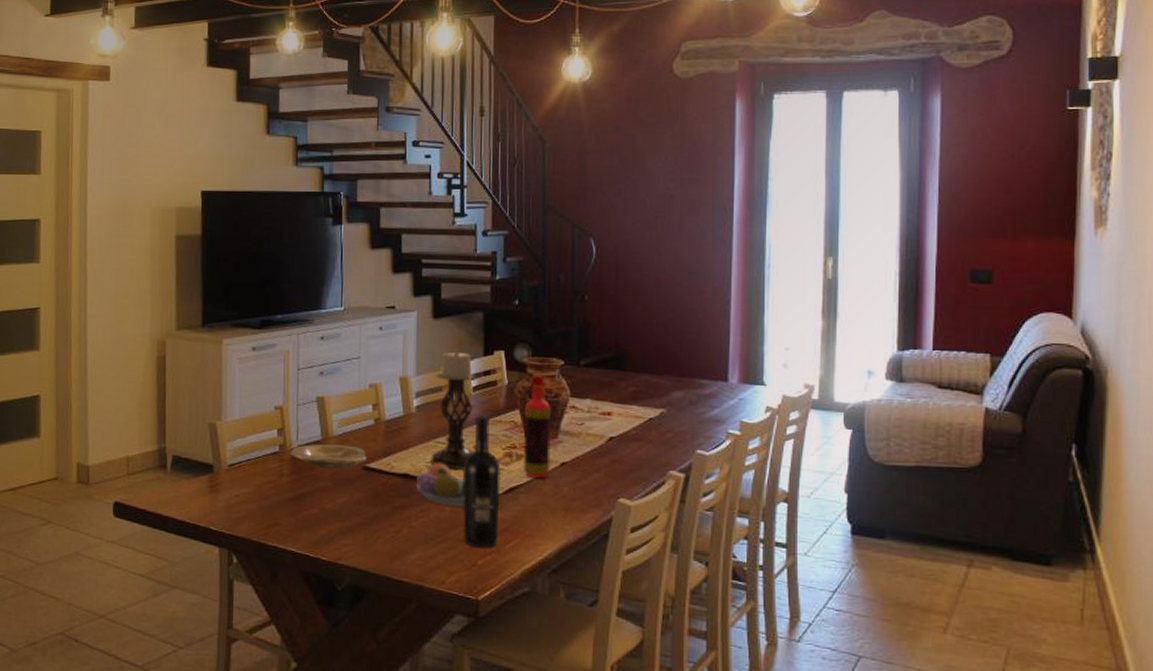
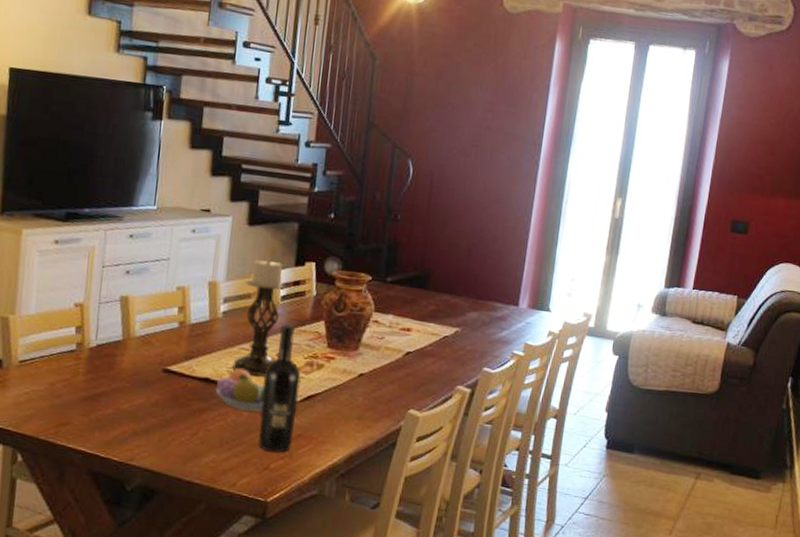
plate: present [290,444,367,470] -> none [87,344,168,371]
bottle: present [522,373,551,479] -> none [322,286,355,389]

